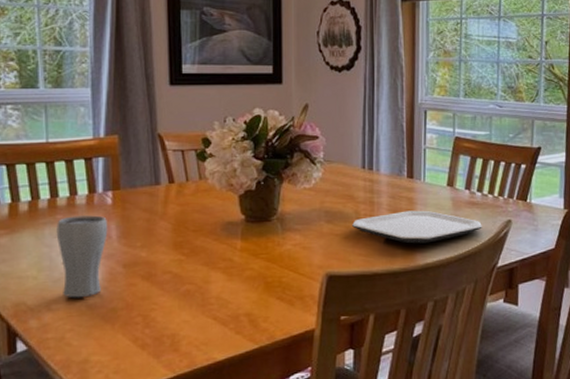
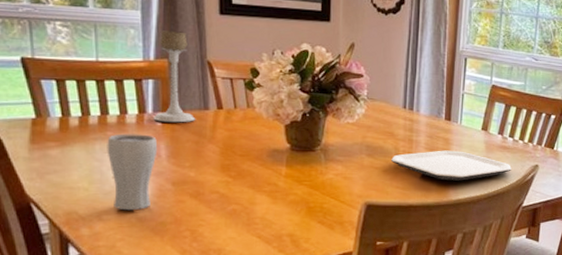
candle holder: none [103,106,147,201] -> present [153,30,196,123]

